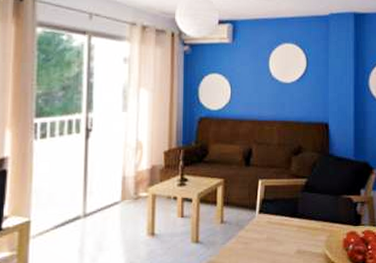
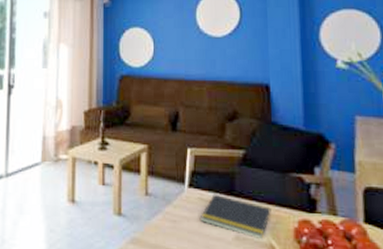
notepad: none [269,217,326,251] -> present [201,194,271,240]

